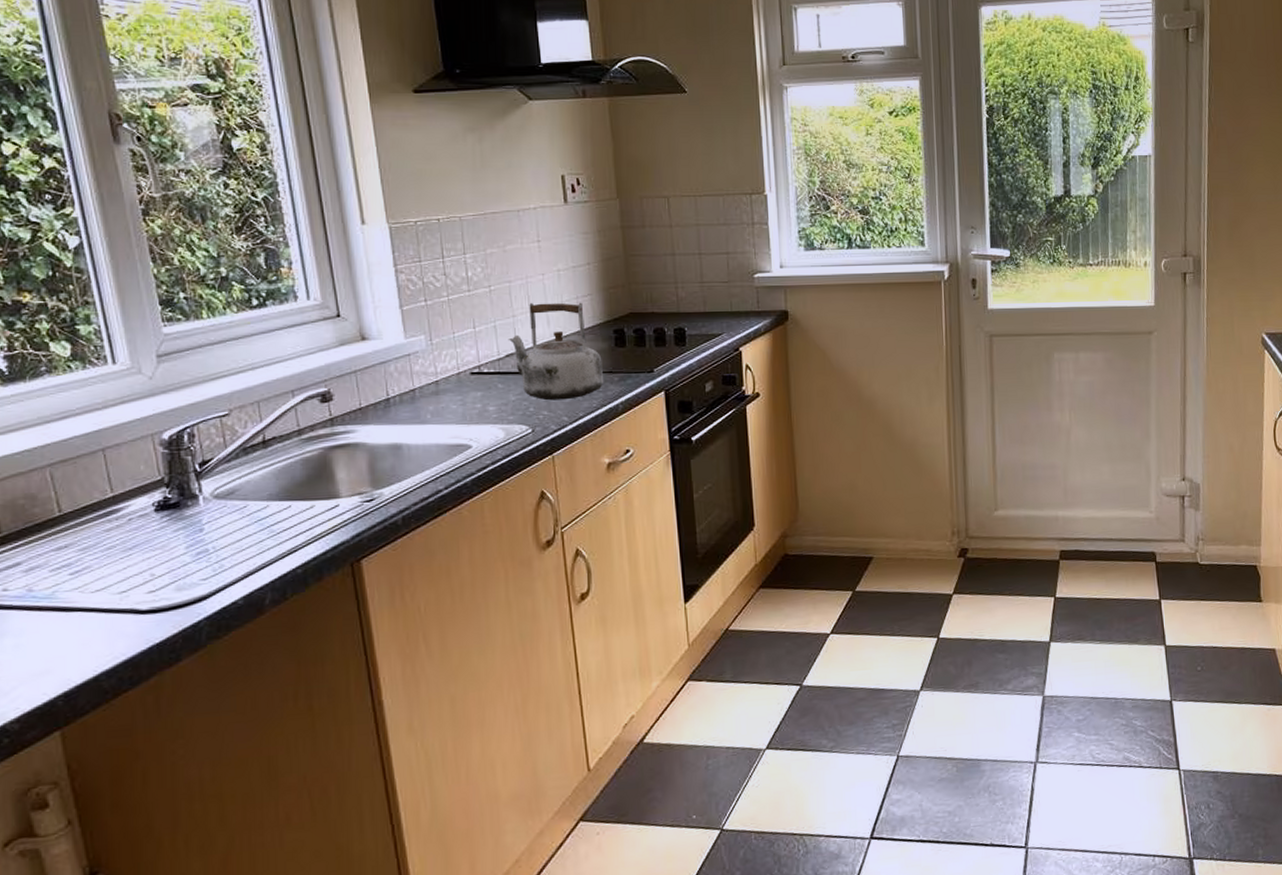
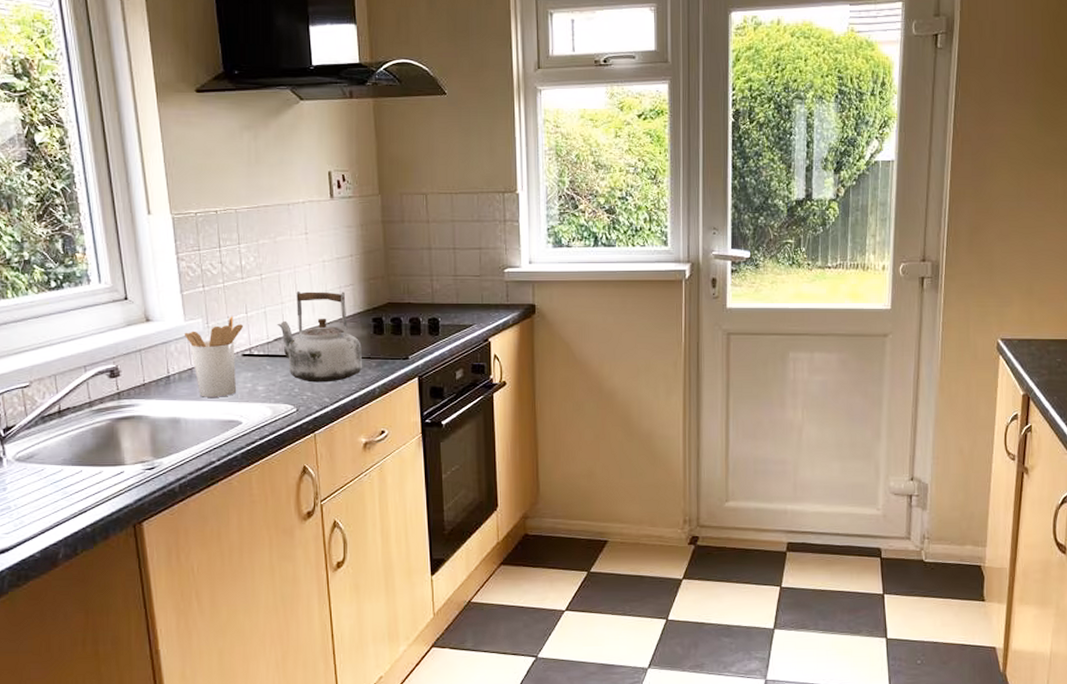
utensil holder: none [405,331,471,421] -> present [185,315,243,397]

